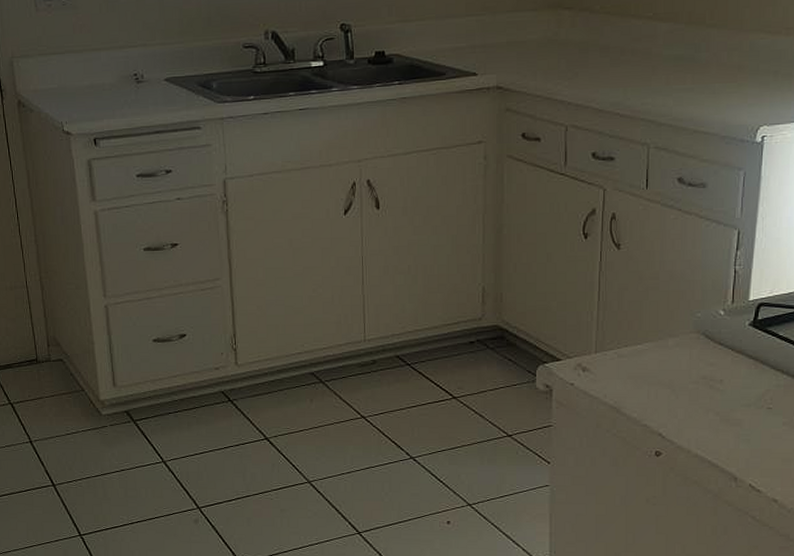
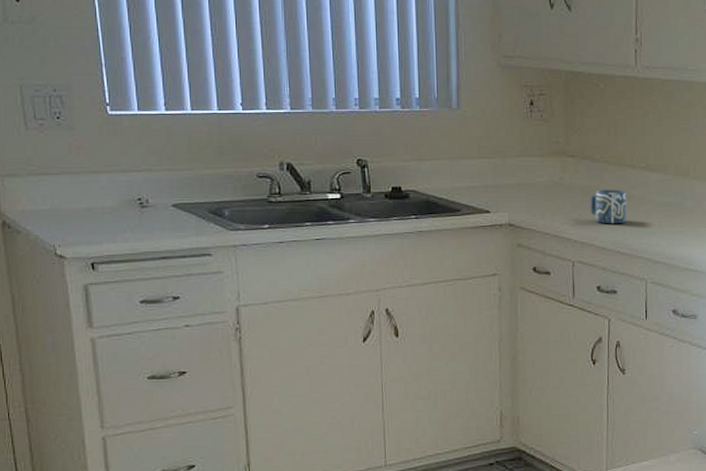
cup: none [587,43,630,83] -> present [590,190,627,224]

